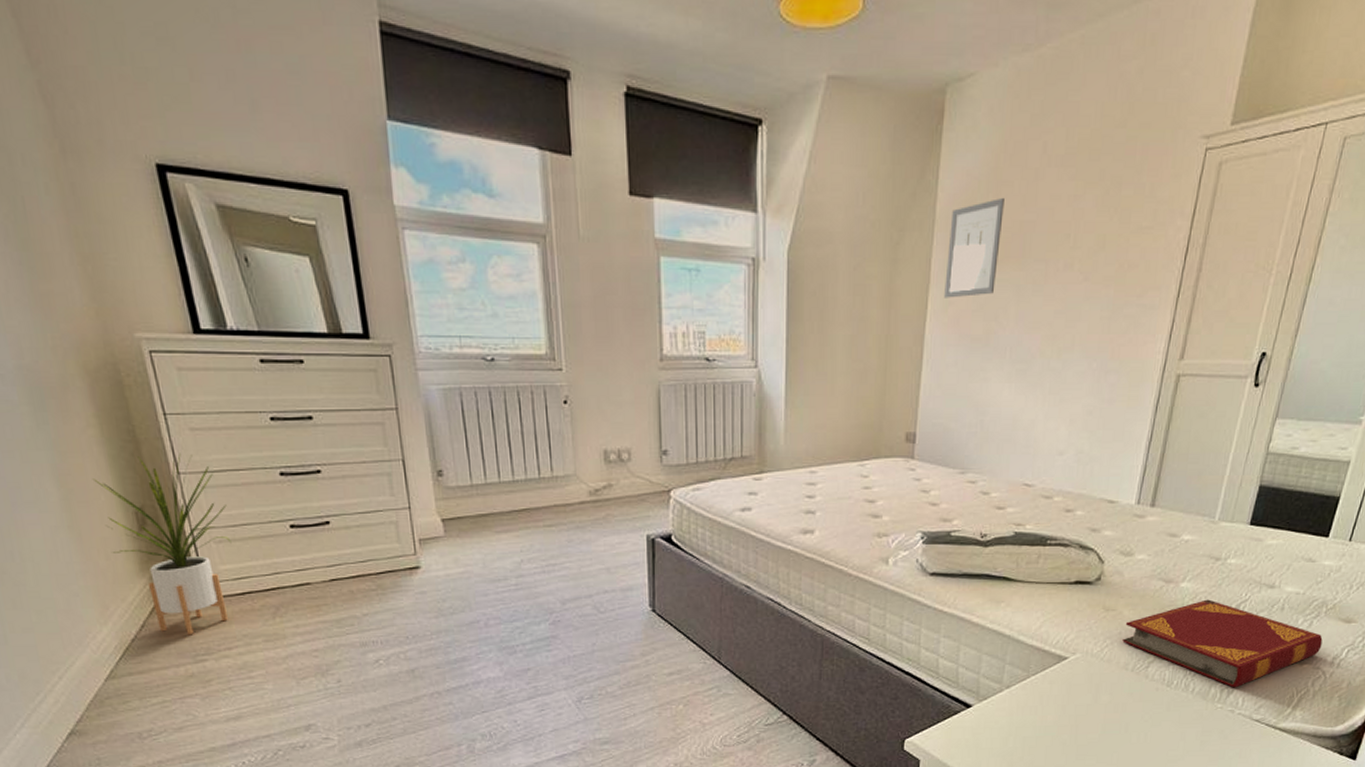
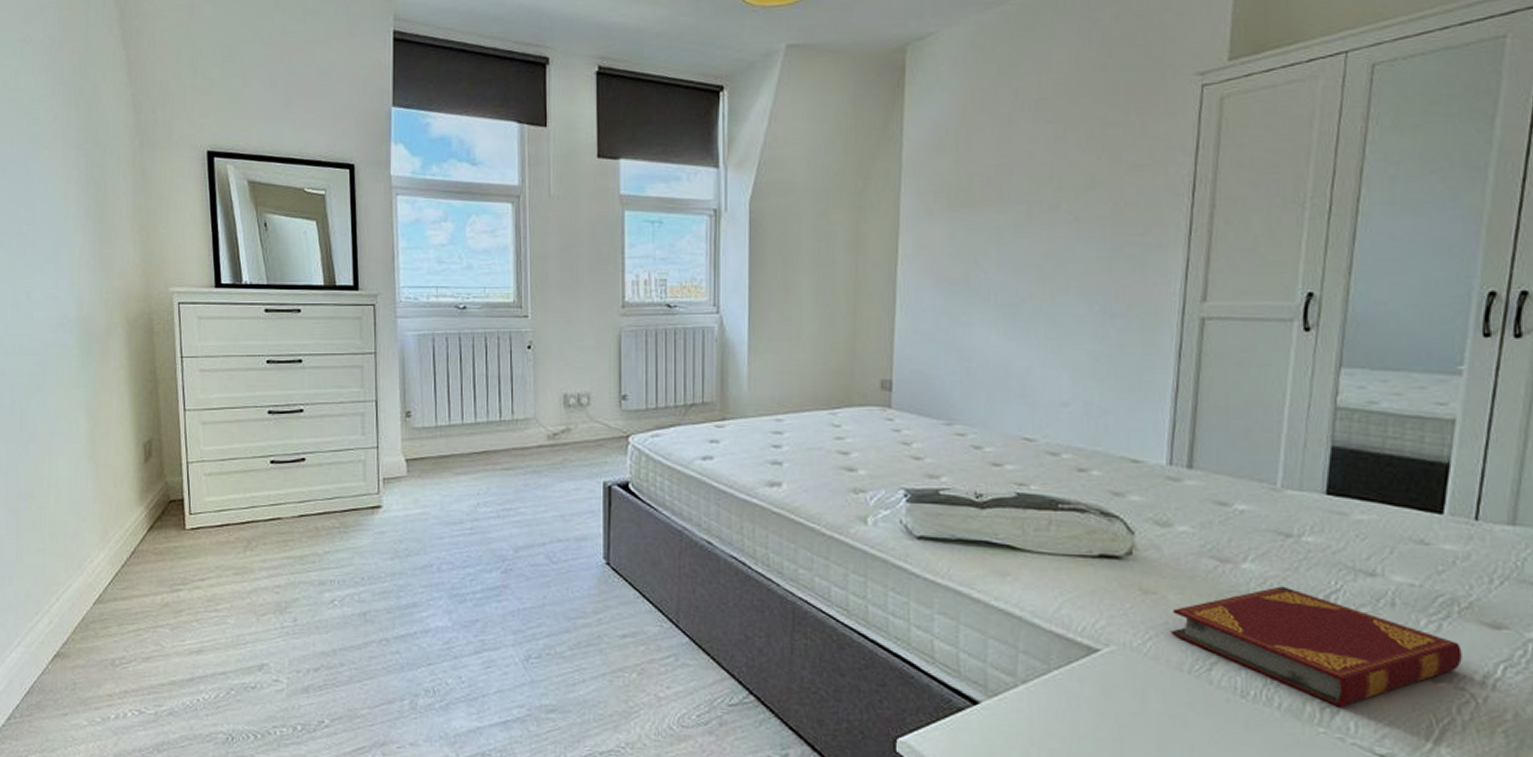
house plant: present [92,453,232,635] -> none [115,392,220,564]
wall art: present [944,197,1004,298] -> none [916,142,976,242]

